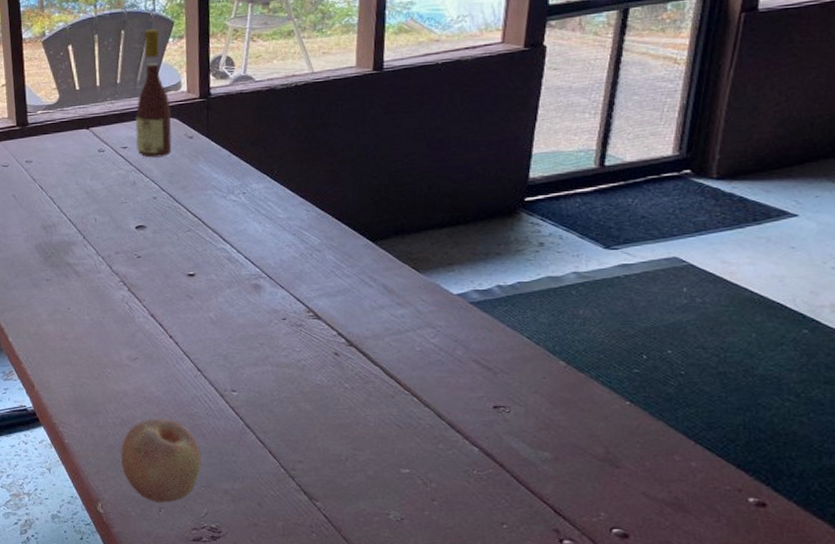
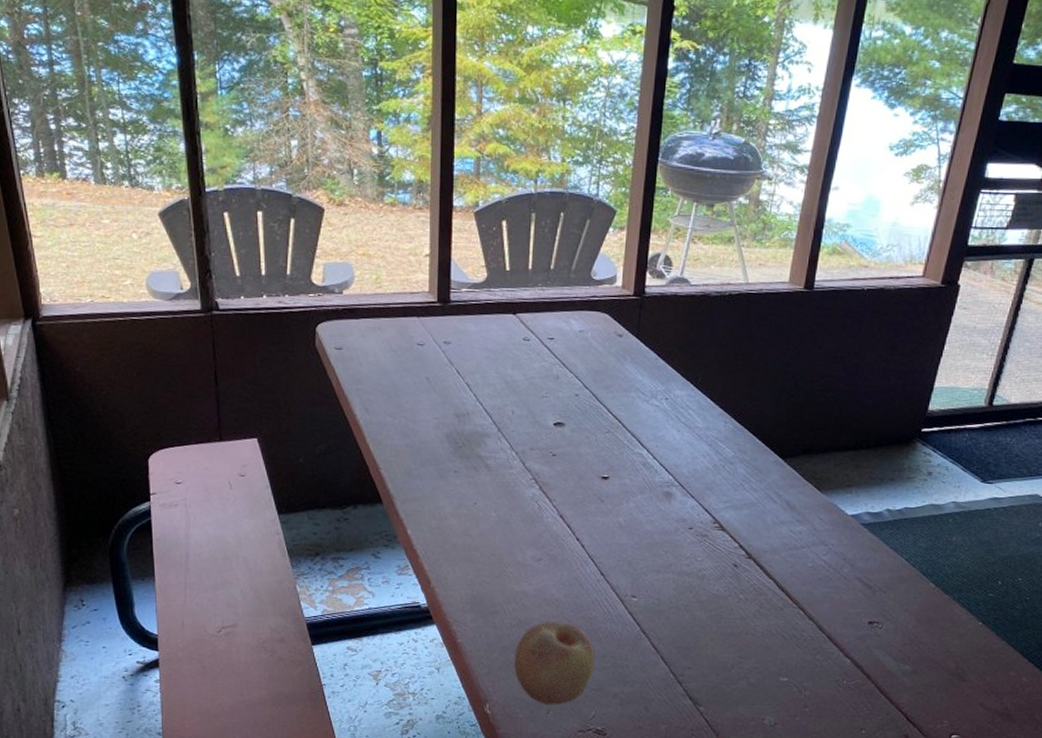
wine bottle: present [135,28,172,158] -> none [564,214,604,353]

